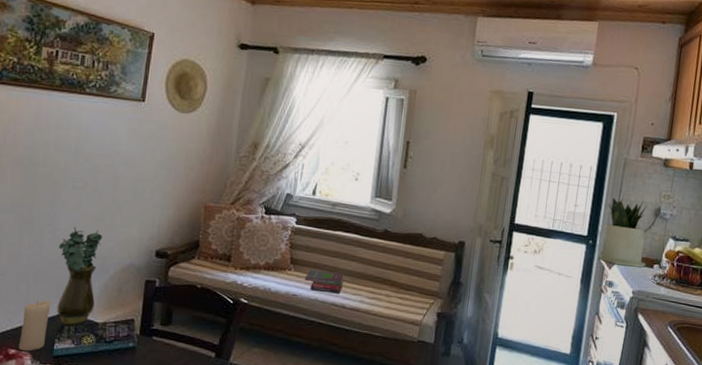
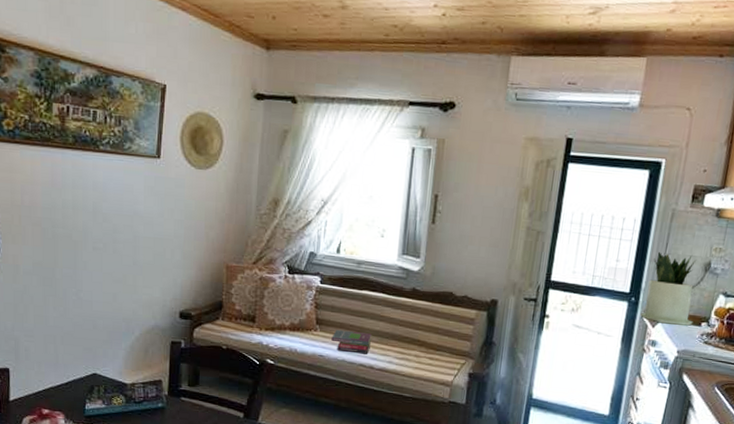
candle: present [18,300,51,352] -> none [51,361,80,412]
vase: present [57,227,103,327] -> none [83,289,126,388]

